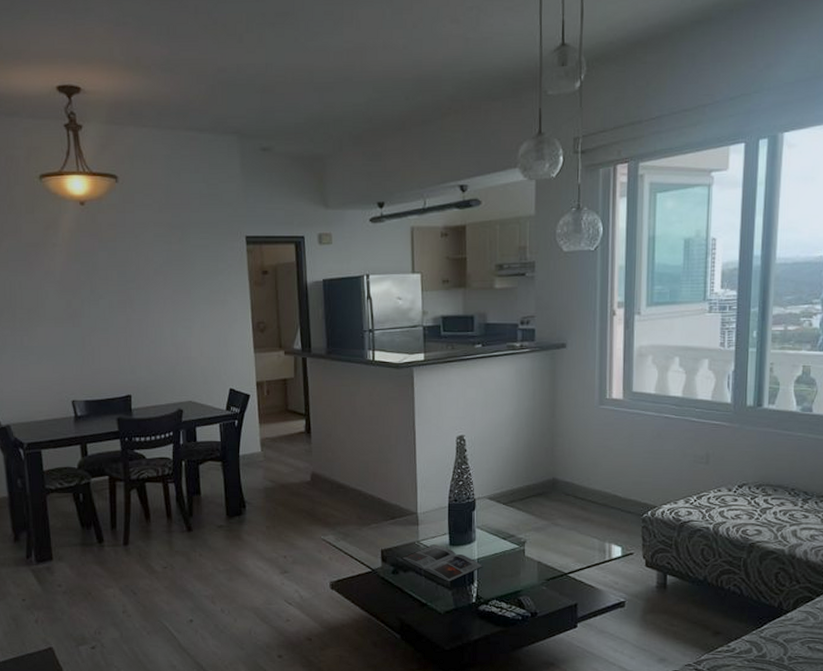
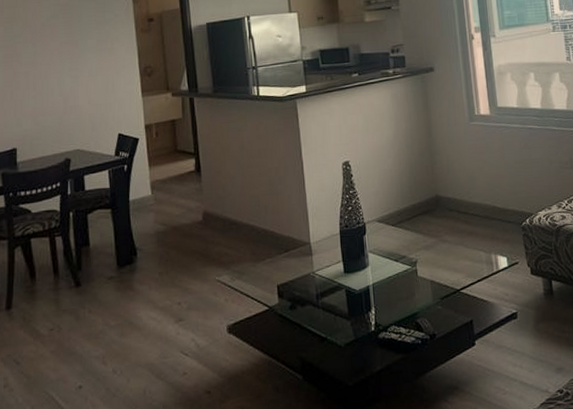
magazine: present [401,544,482,582] -> none [298,273,378,312]

